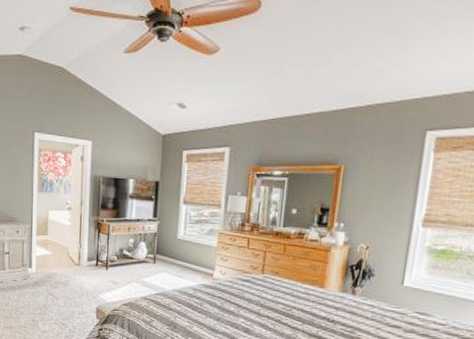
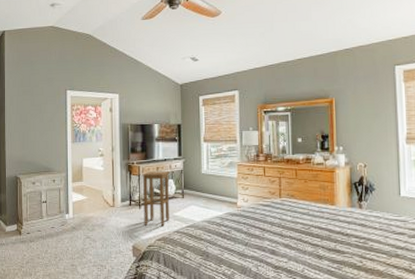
stool: none [110,231,142,292] -> present [142,171,170,227]

